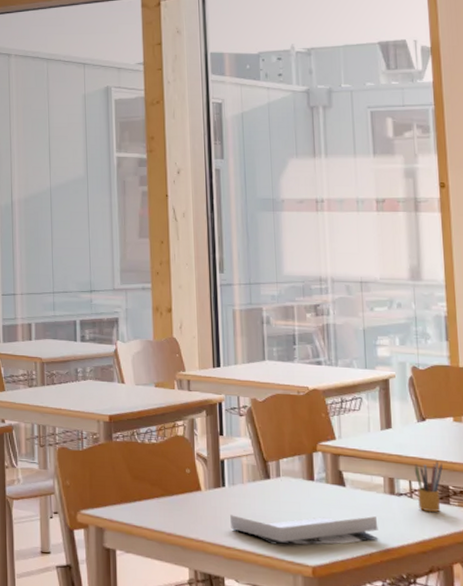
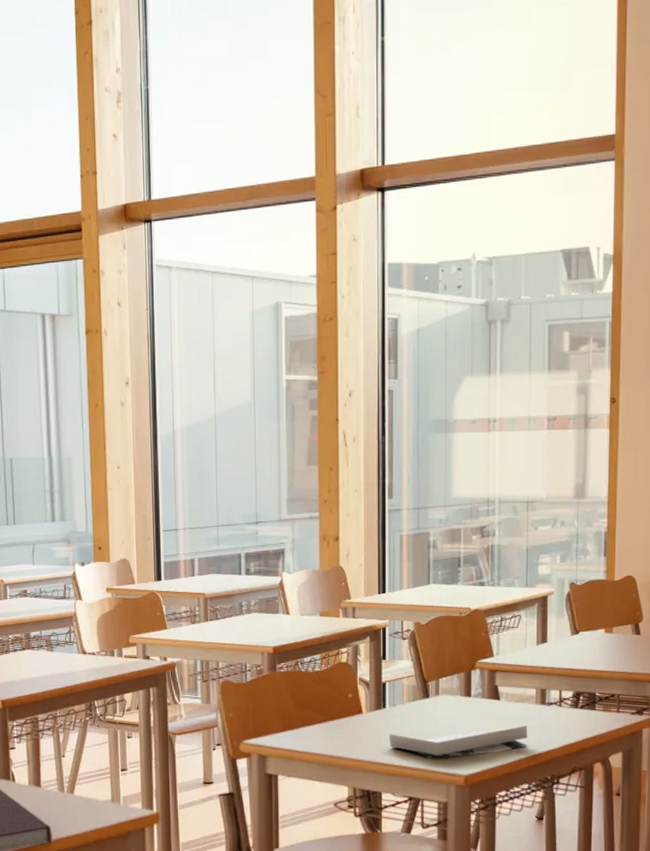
pencil box: present [414,460,443,513] -> none [565,670,591,718]

